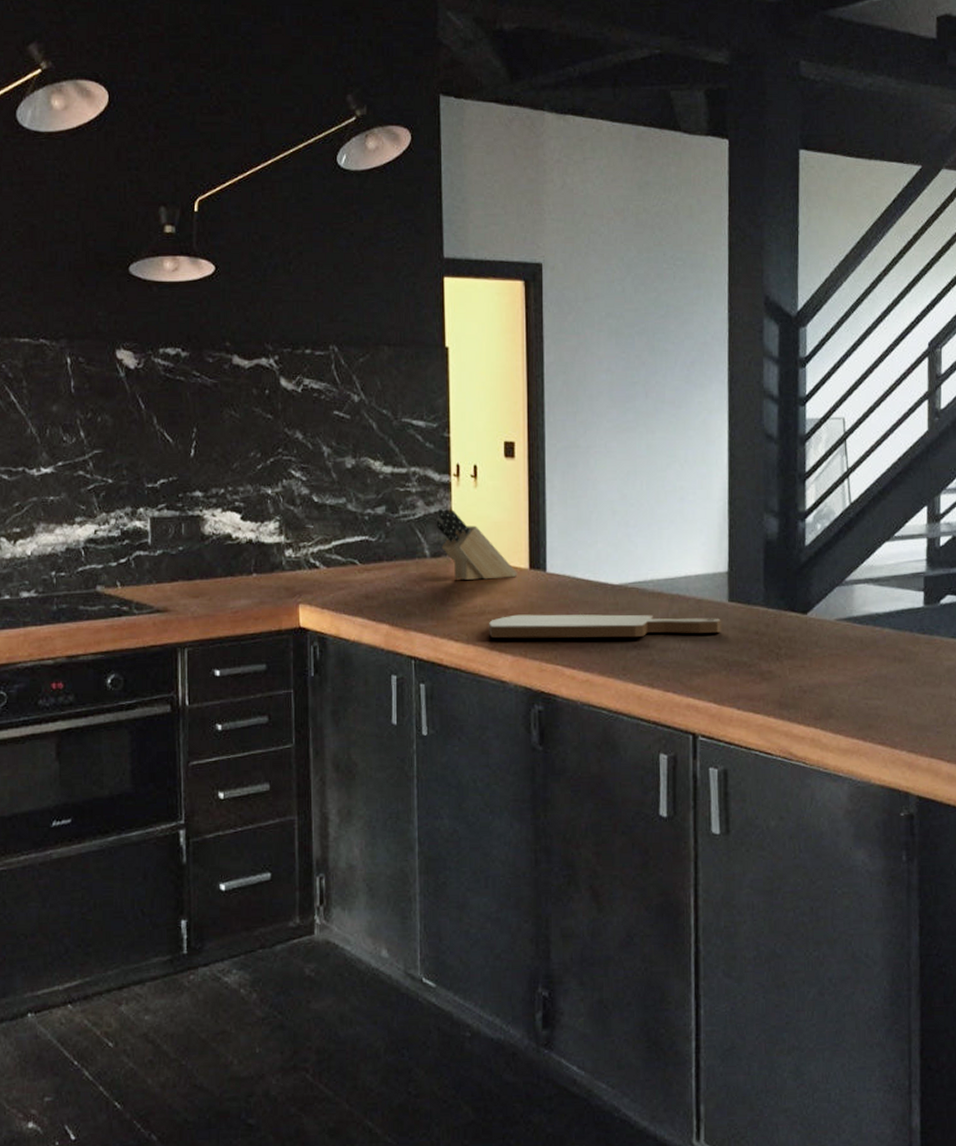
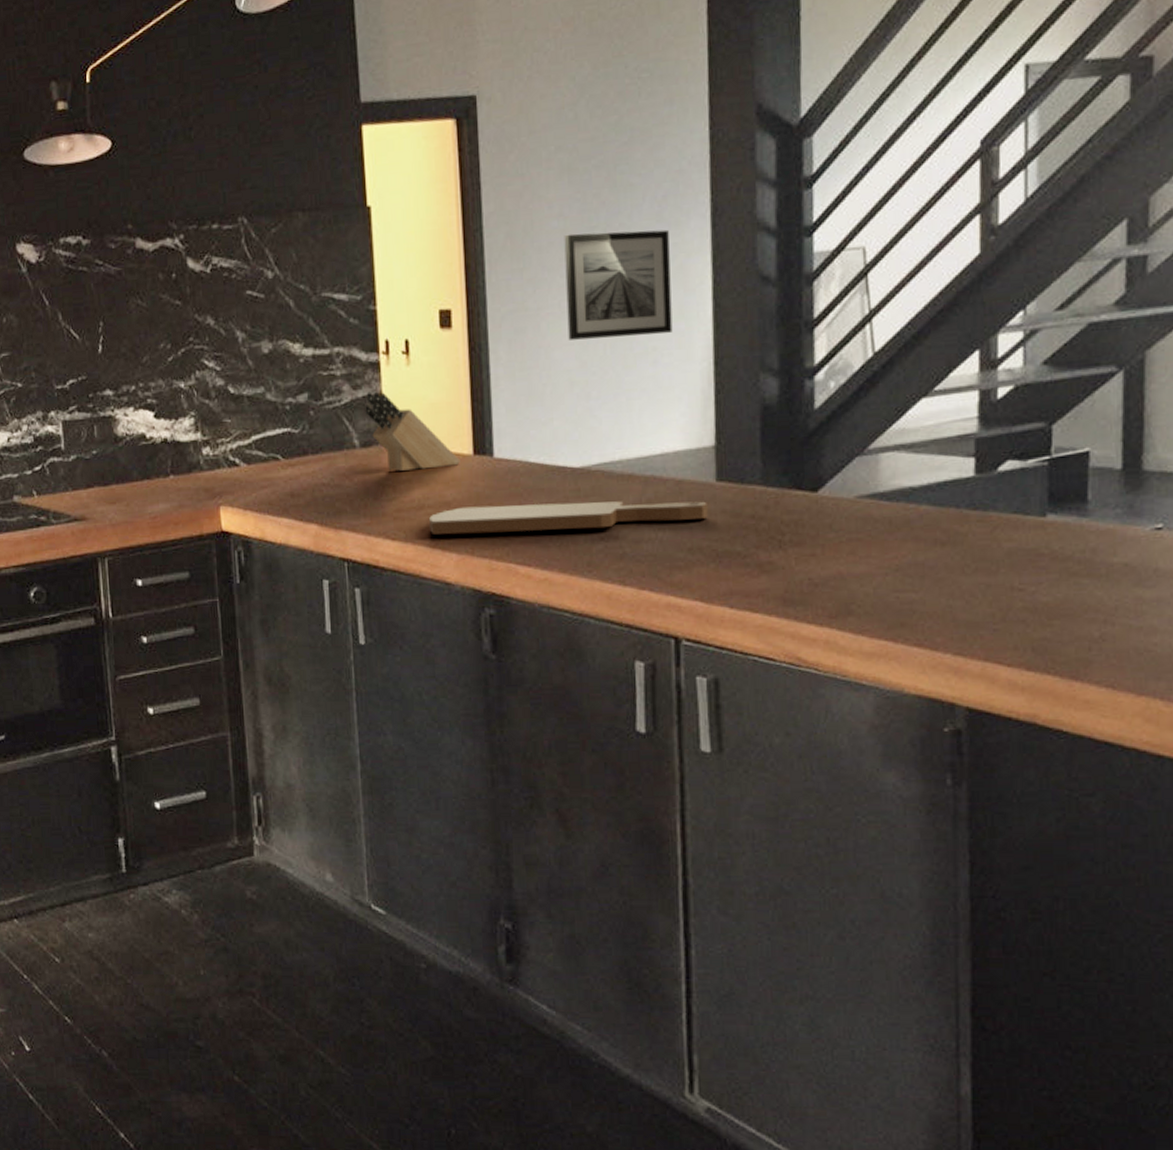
wall art: none [611,386,696,476] -> present [564,229,673,340]

